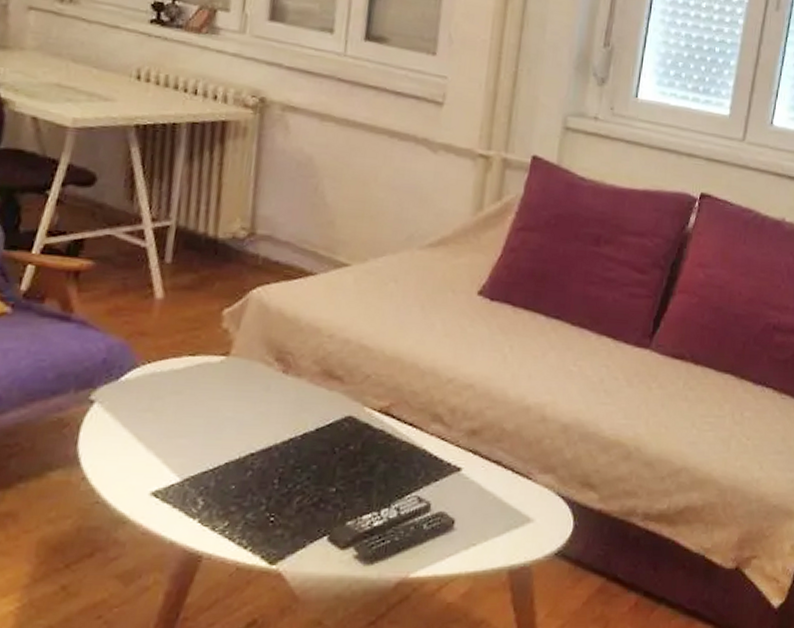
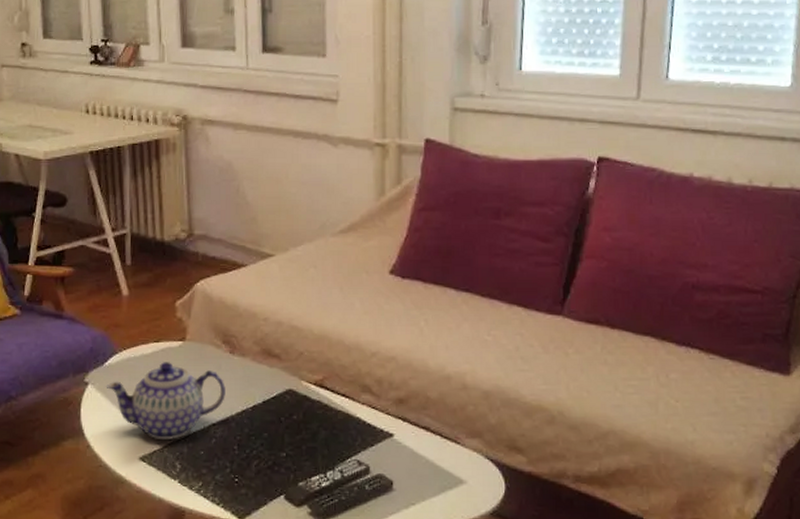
teapot: none [117,379,273,472] -> present [106,362,225,441]

